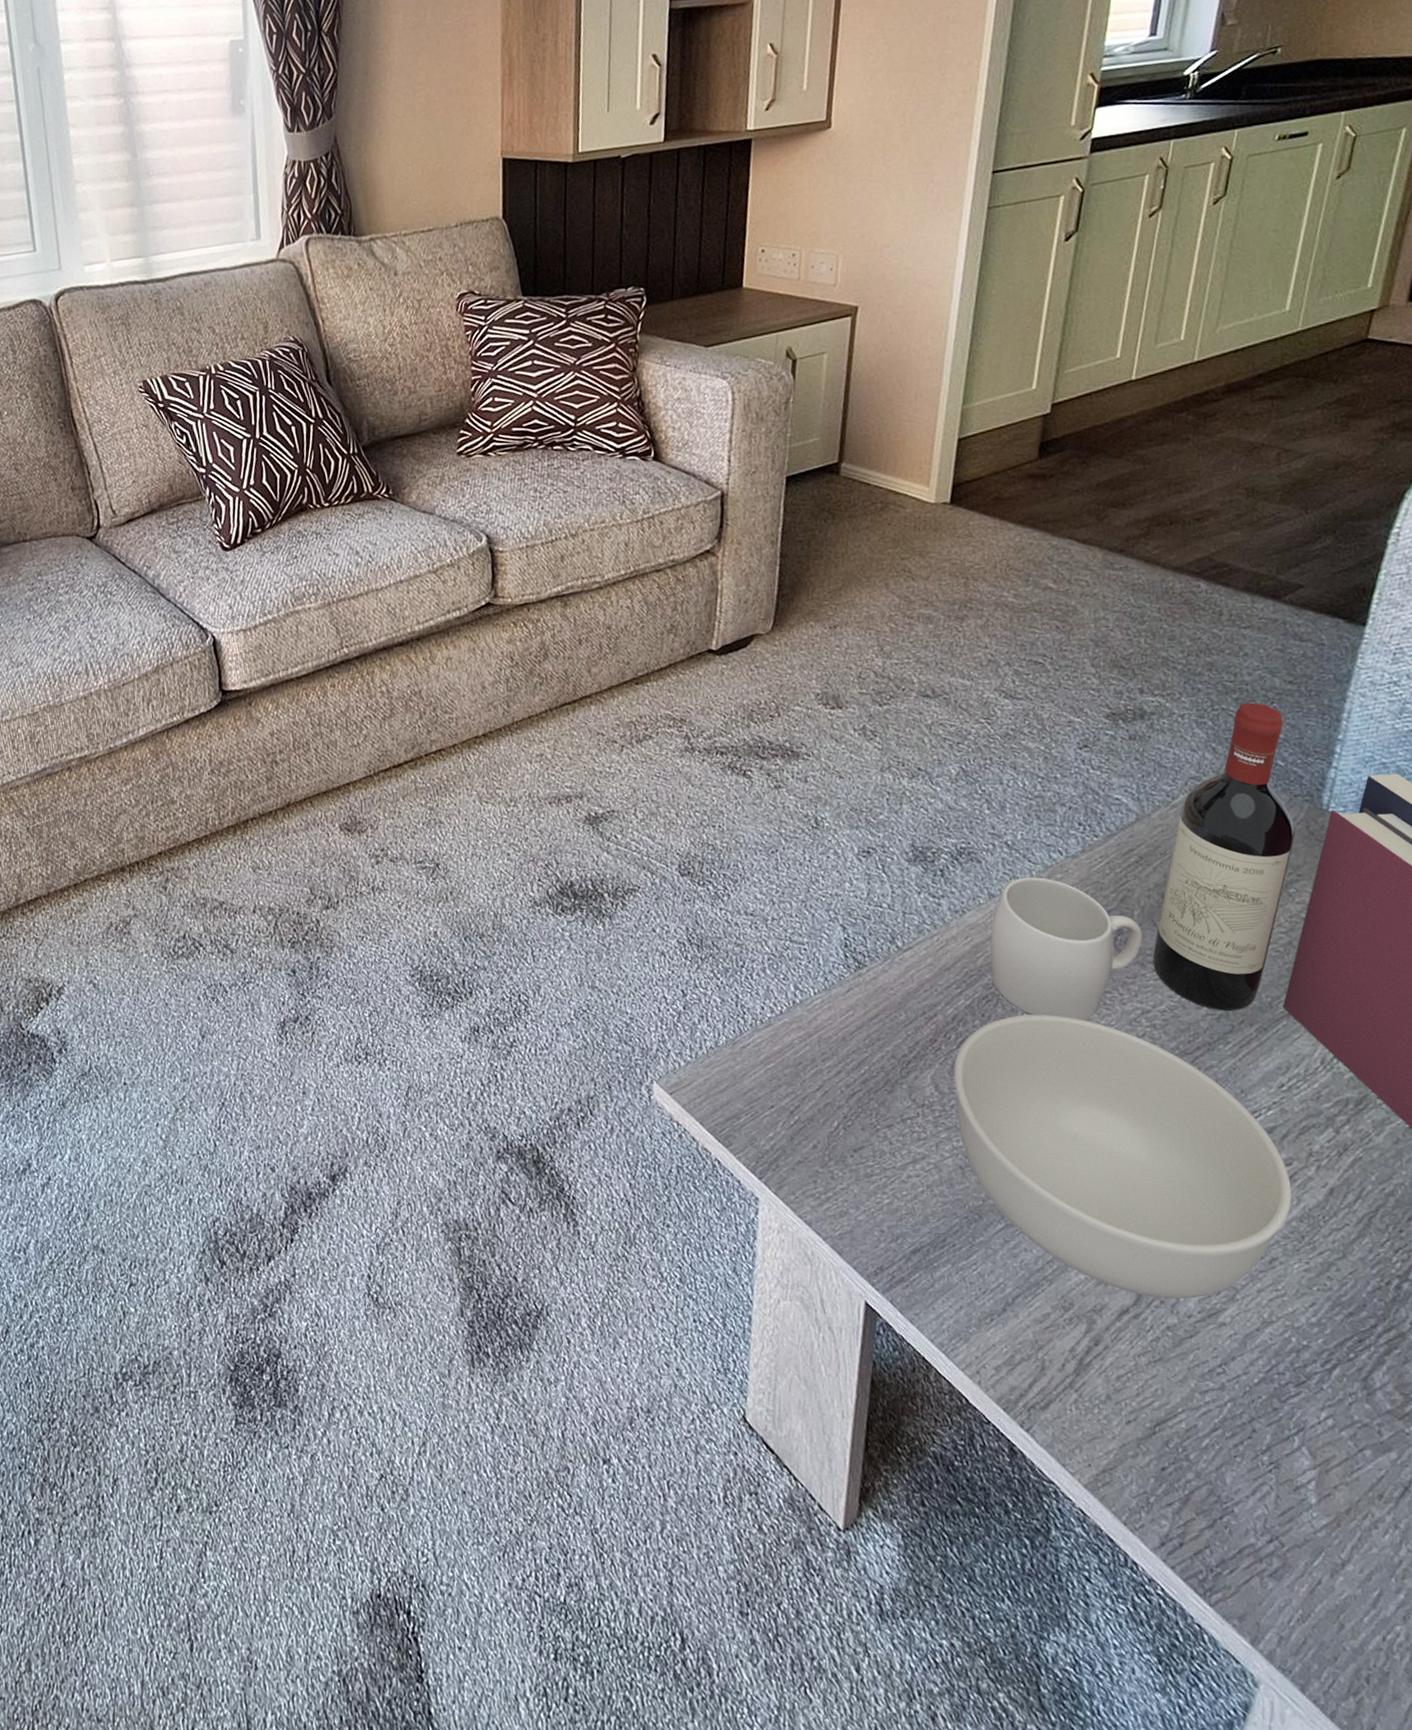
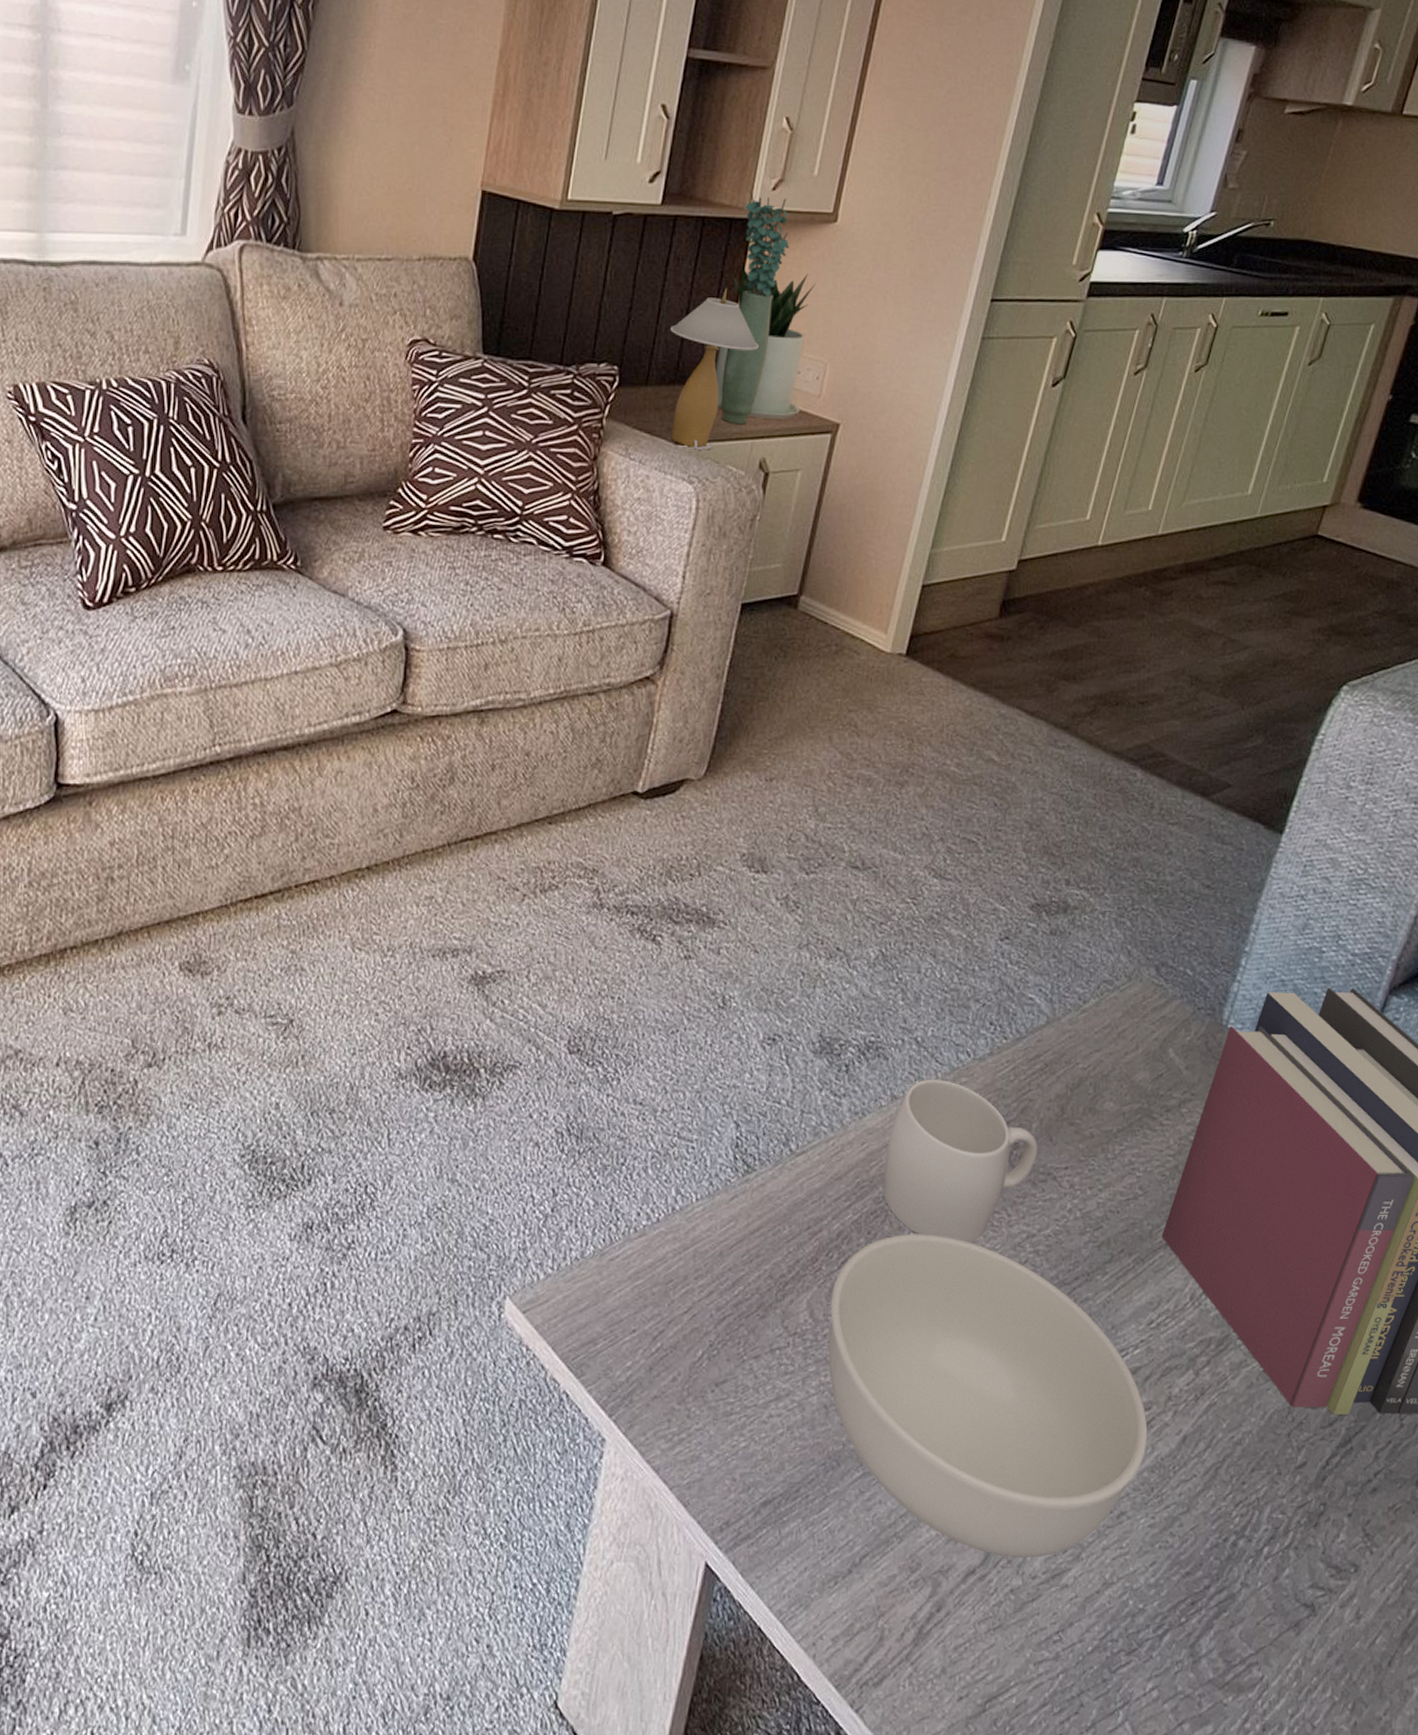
table lamp: none [687,203,772,349] -> present [670,287,759,450]
planter: none [733,178,818,314] -> present [715,267,816,419]
vase: none [741,115,788,322] -> present [720,191,789,425]
wine bottle: present [1152,702,1296,1012] -> none [1044,905,1197,1239]

